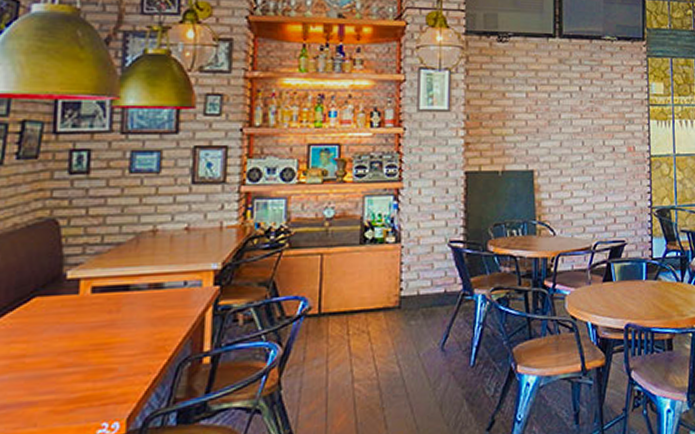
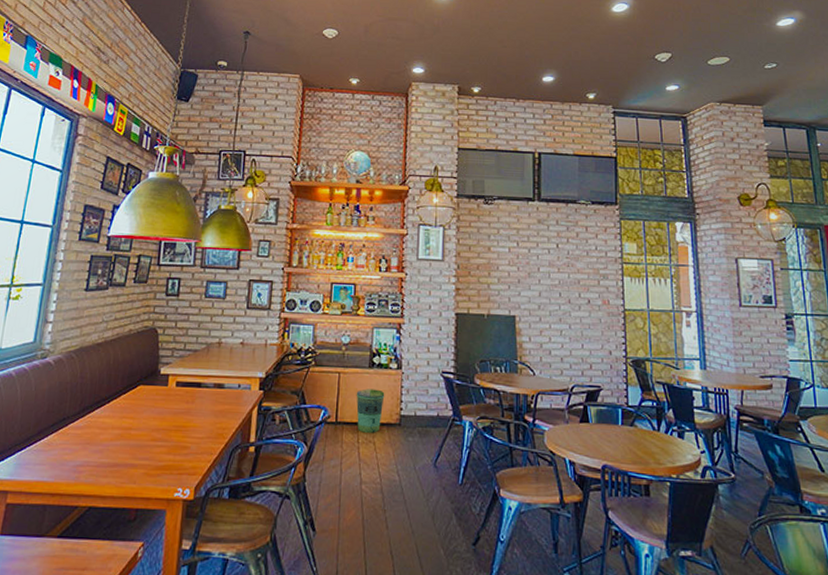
trash can: none [344,269,381,322] -> present [356,389,385,433]

